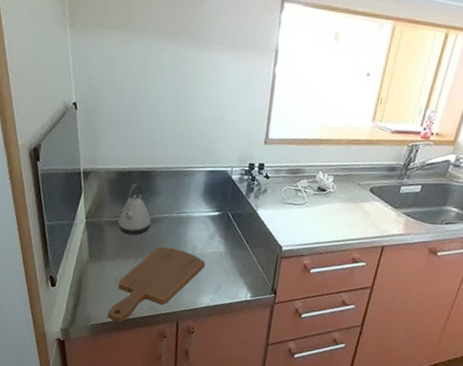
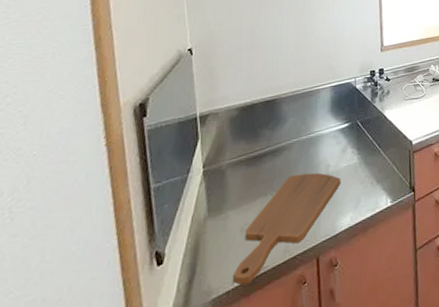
kettle: present [118,183,152,236] -> none [241,114,280,173]

